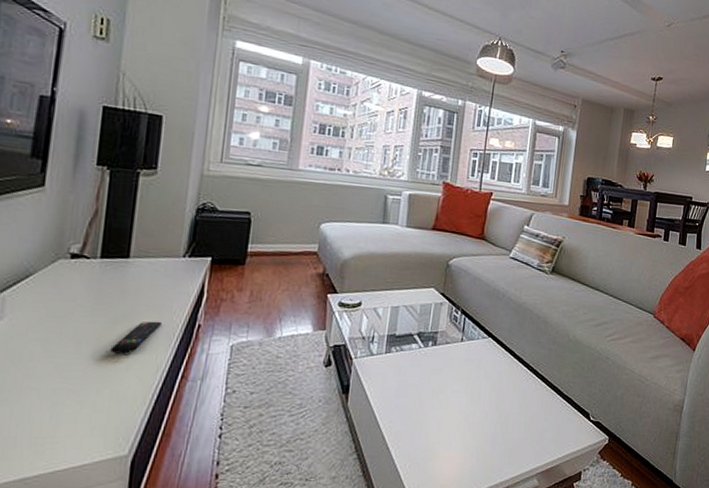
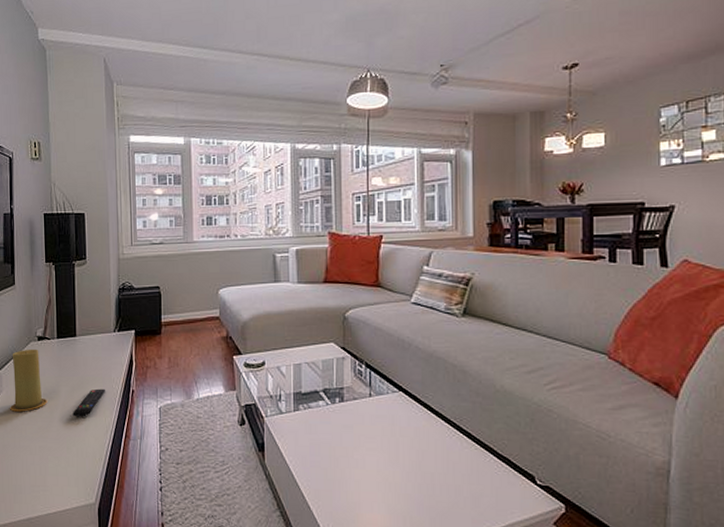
candle: none [13,267,75,345] -> present [10,349,48,412]

